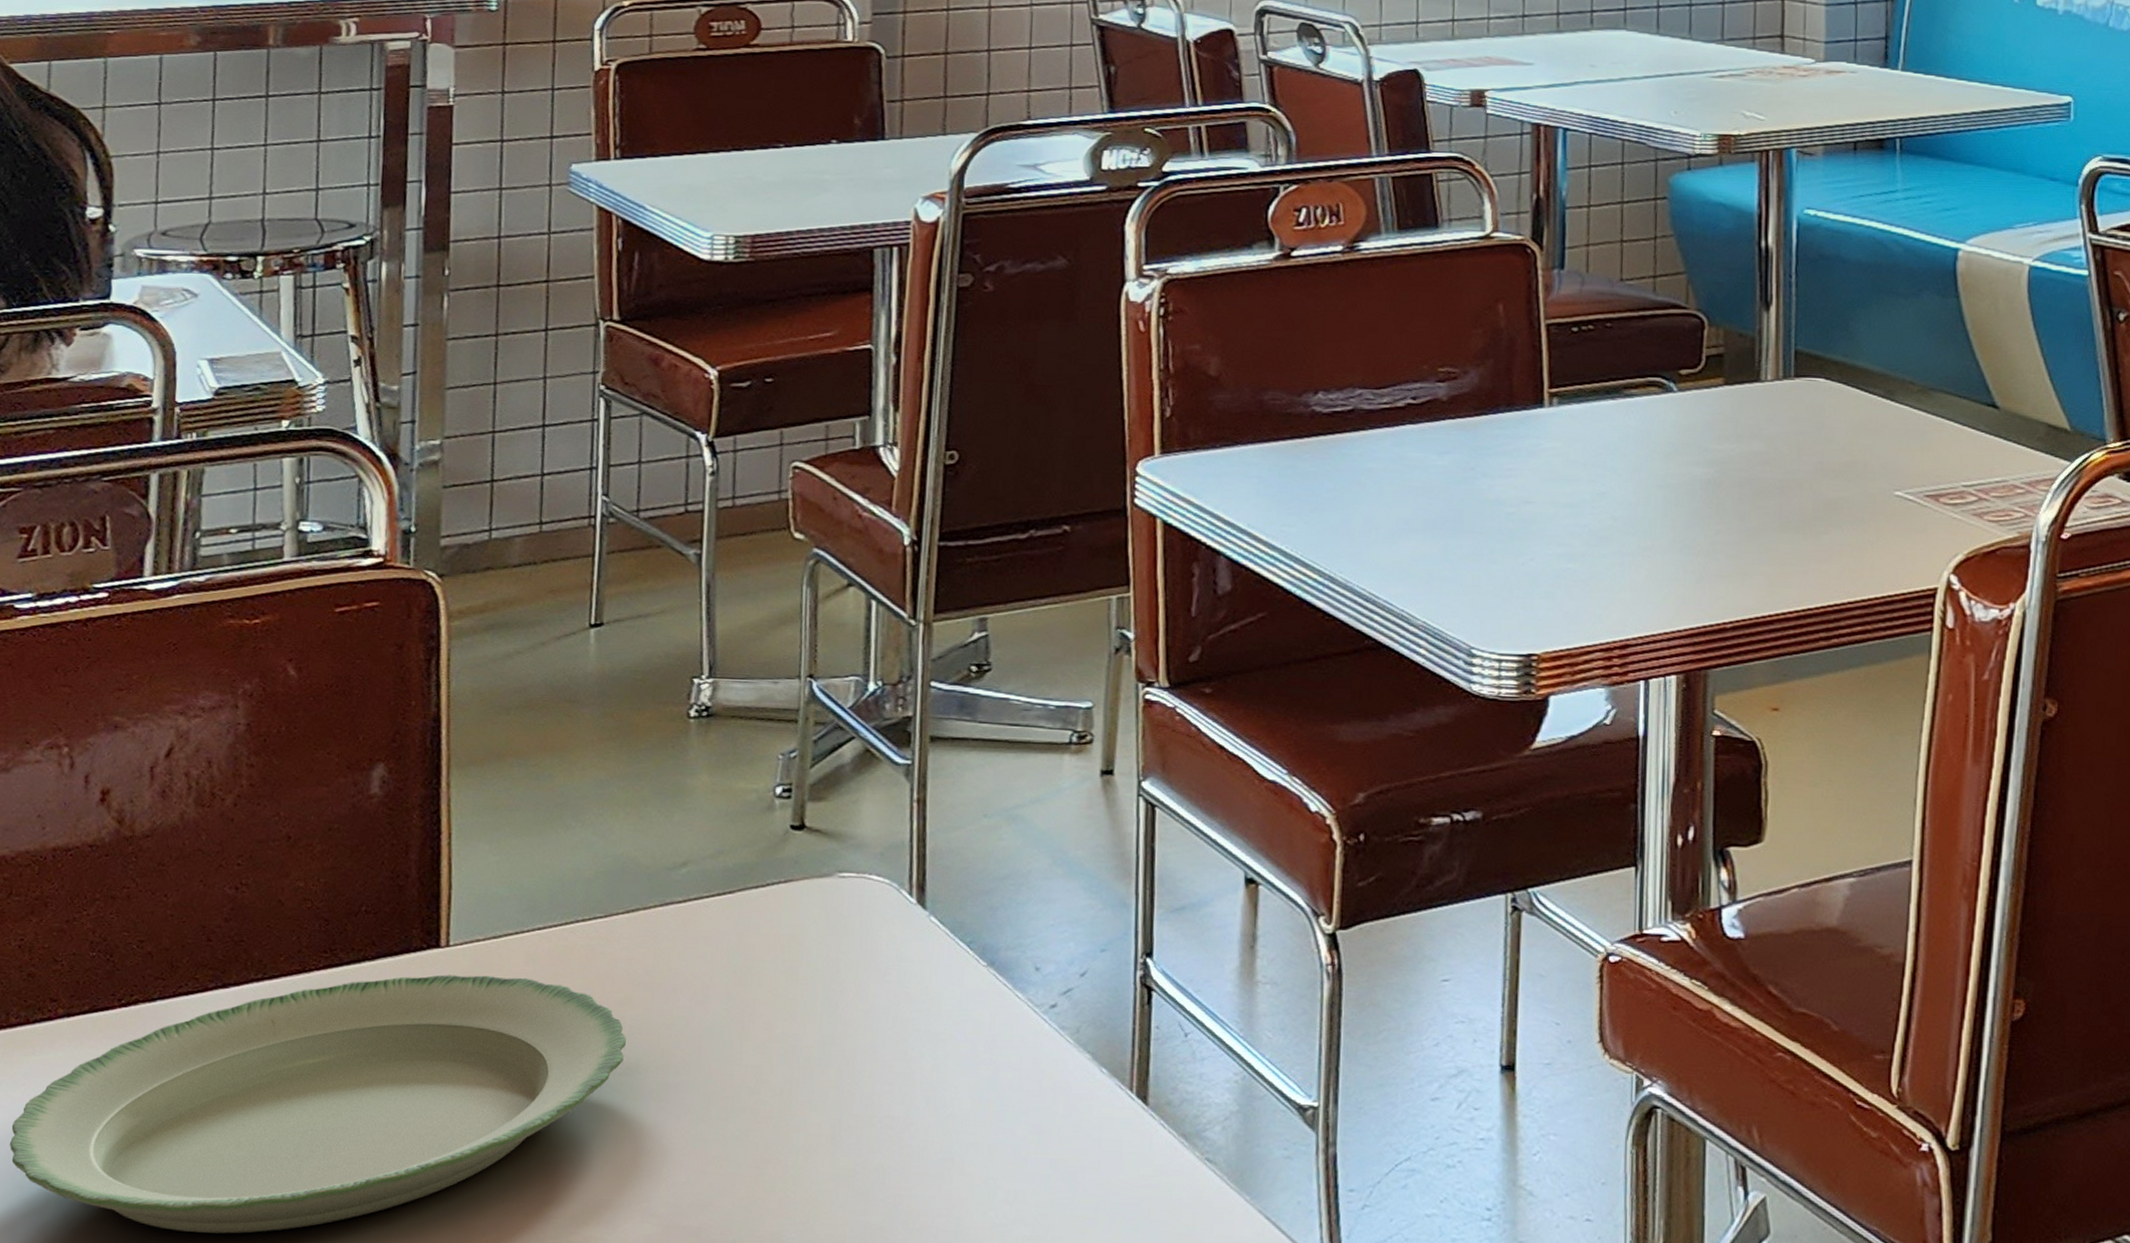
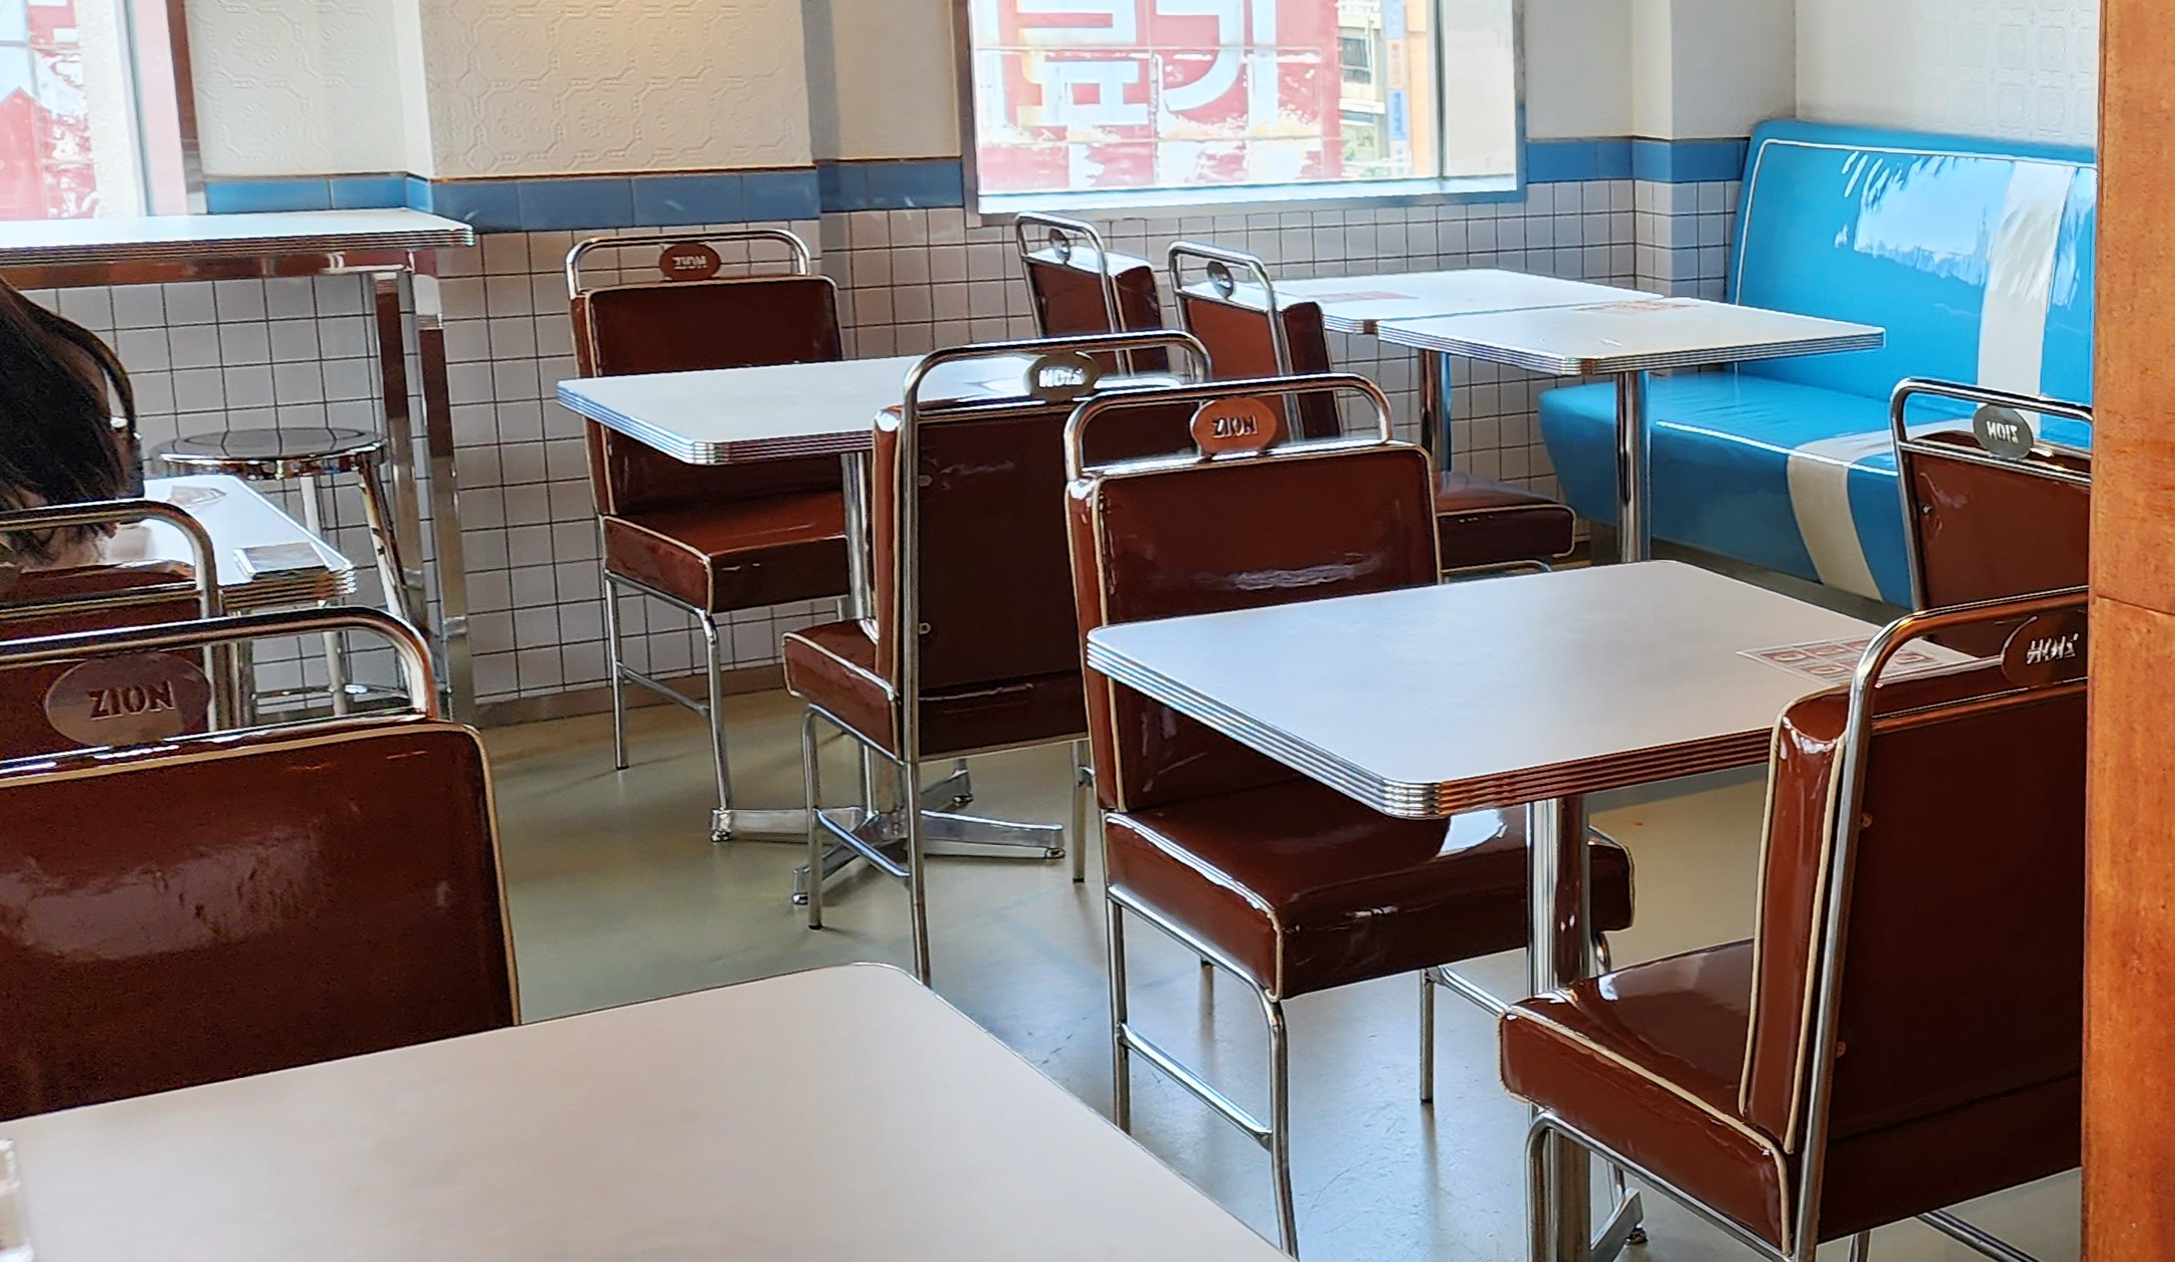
plate: present [9,974,626,1234] -> none [155,1047,683,1250]

